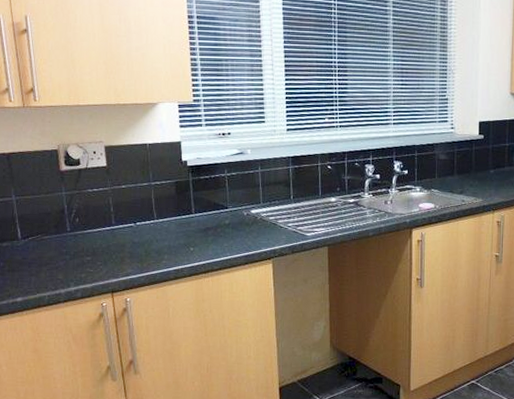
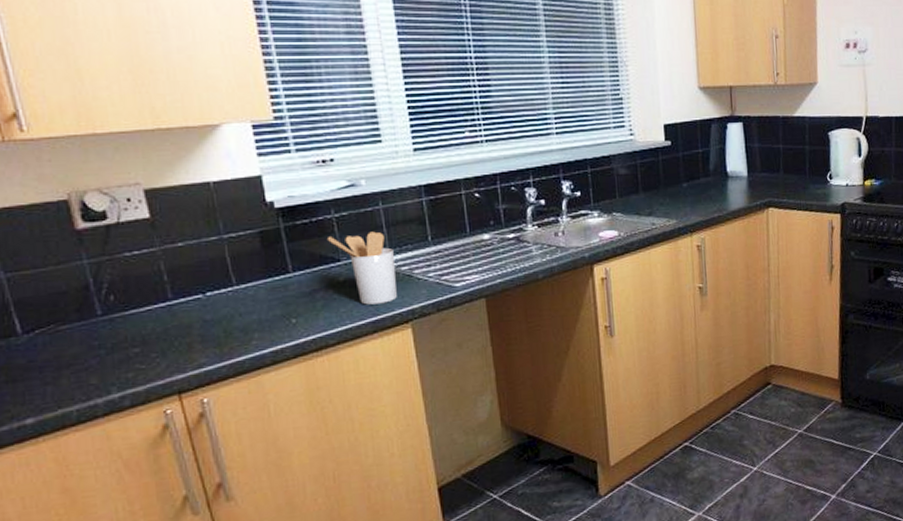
utensil holder: none [220,188,265,243] -> present [326,231,397,305]

